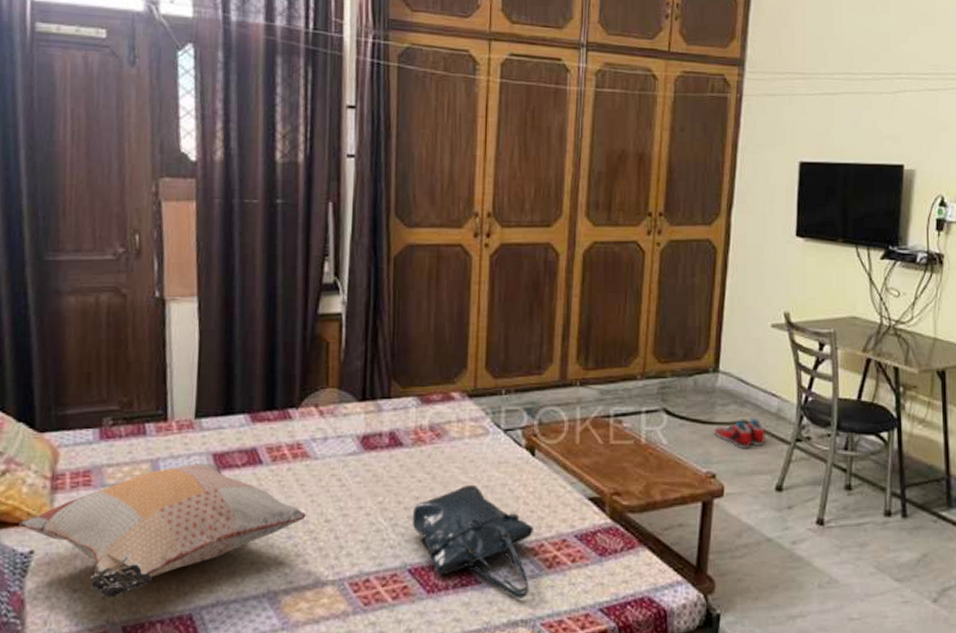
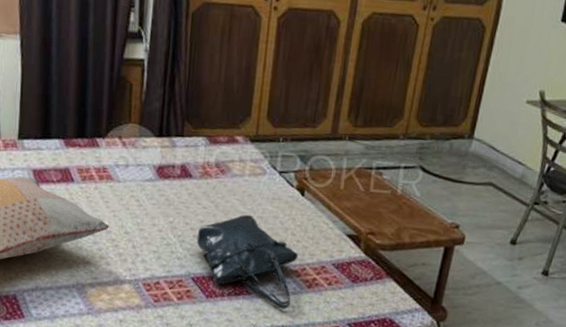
shoe: present [713,417,766,449] -> none [461,181,509,207]

